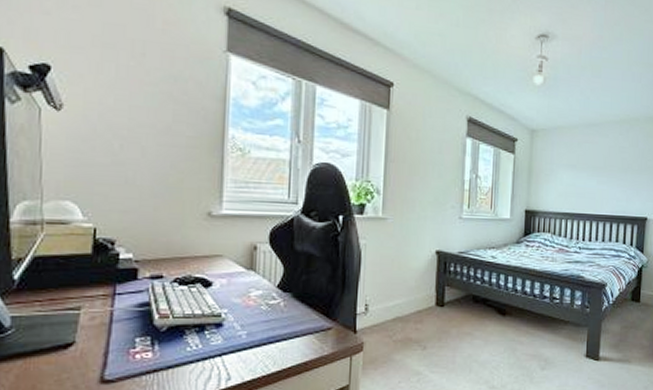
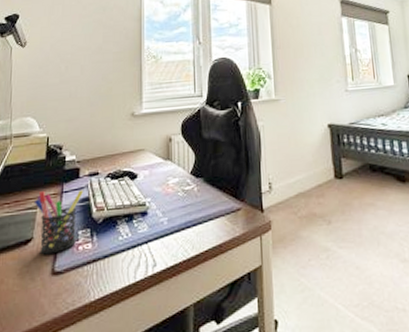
pen holder: none [77,291,144,361] -> present [35,190,84,255]

